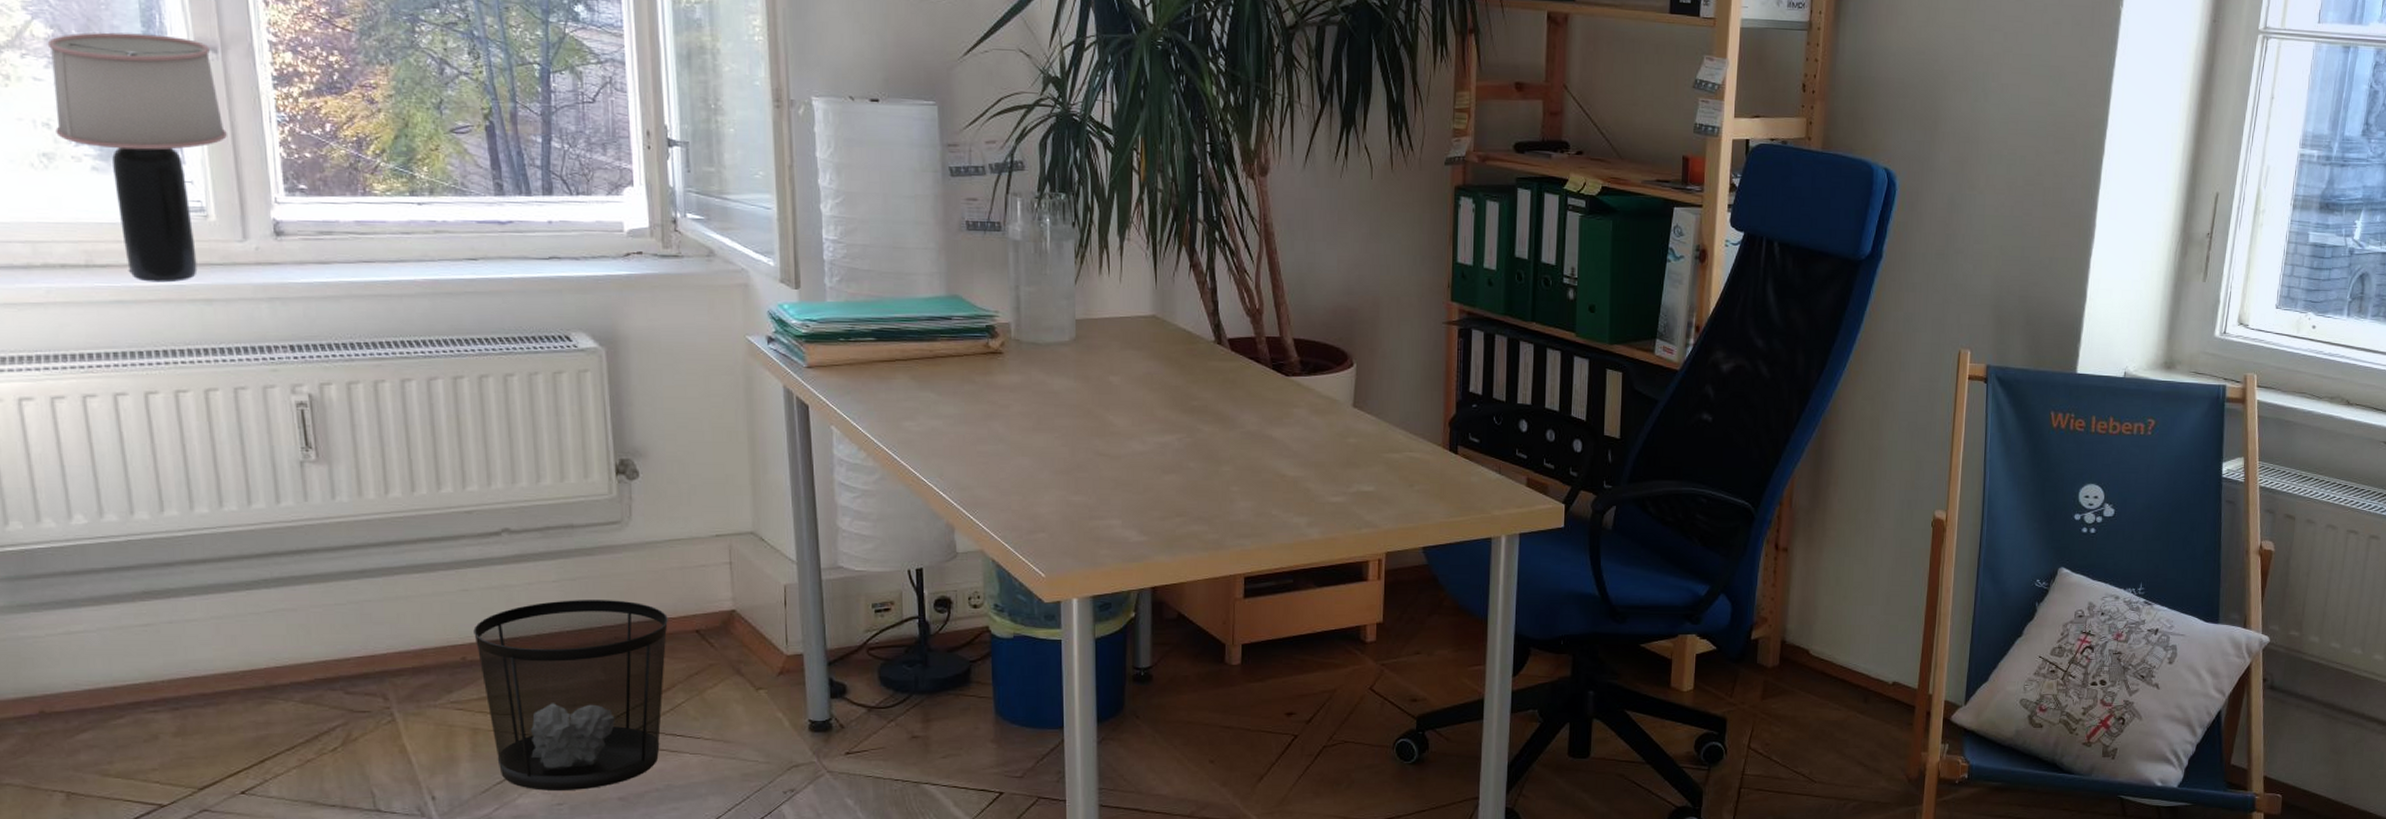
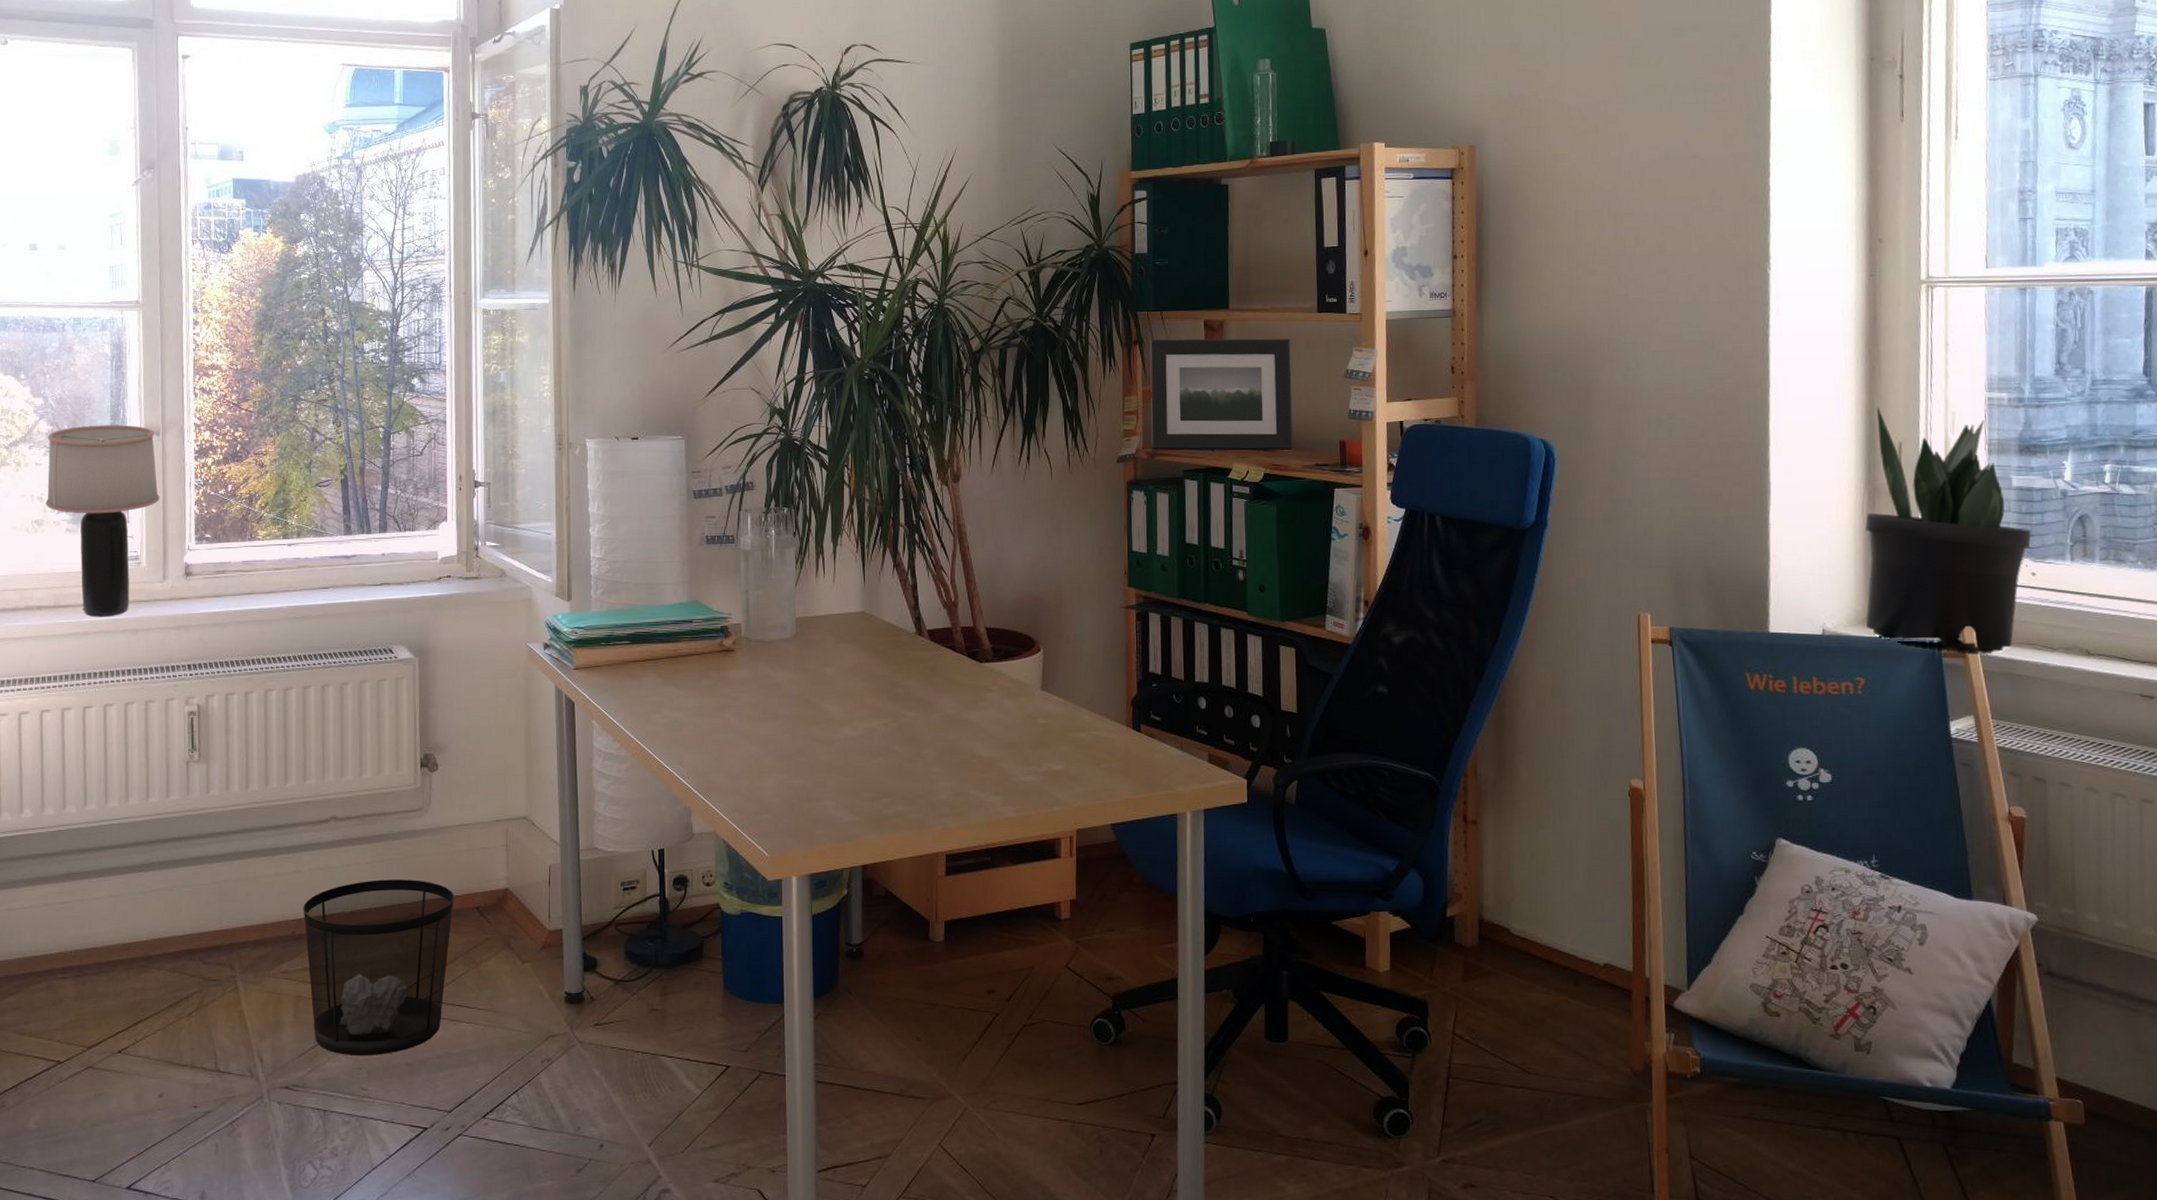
picture frame: none [1483,28,1639,164] -> present [1150,338,1293,451]
planter: none [2163,156,2318,400] -> present [1865,407,2032,653]

